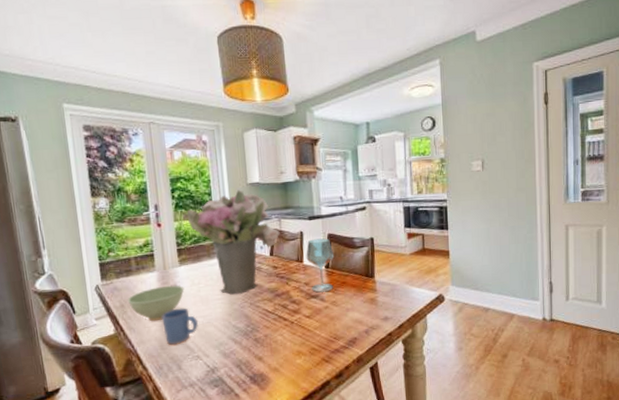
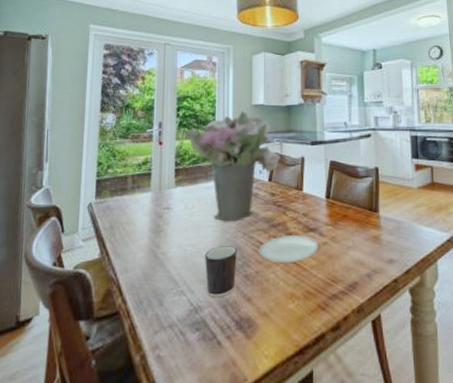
bowl: present [127,285,185,322] -> none [117,207,177,247]
mug: present [162,308,198,346] -> none [149,233,186,277]
mug: none [216,315,247,360] -> present [205,246,237,298]
plate: none [265,302,321,327] -> present [259,235,319,264]
wine glass: present [306,238,335,293] -> none [306,165,336,226]

